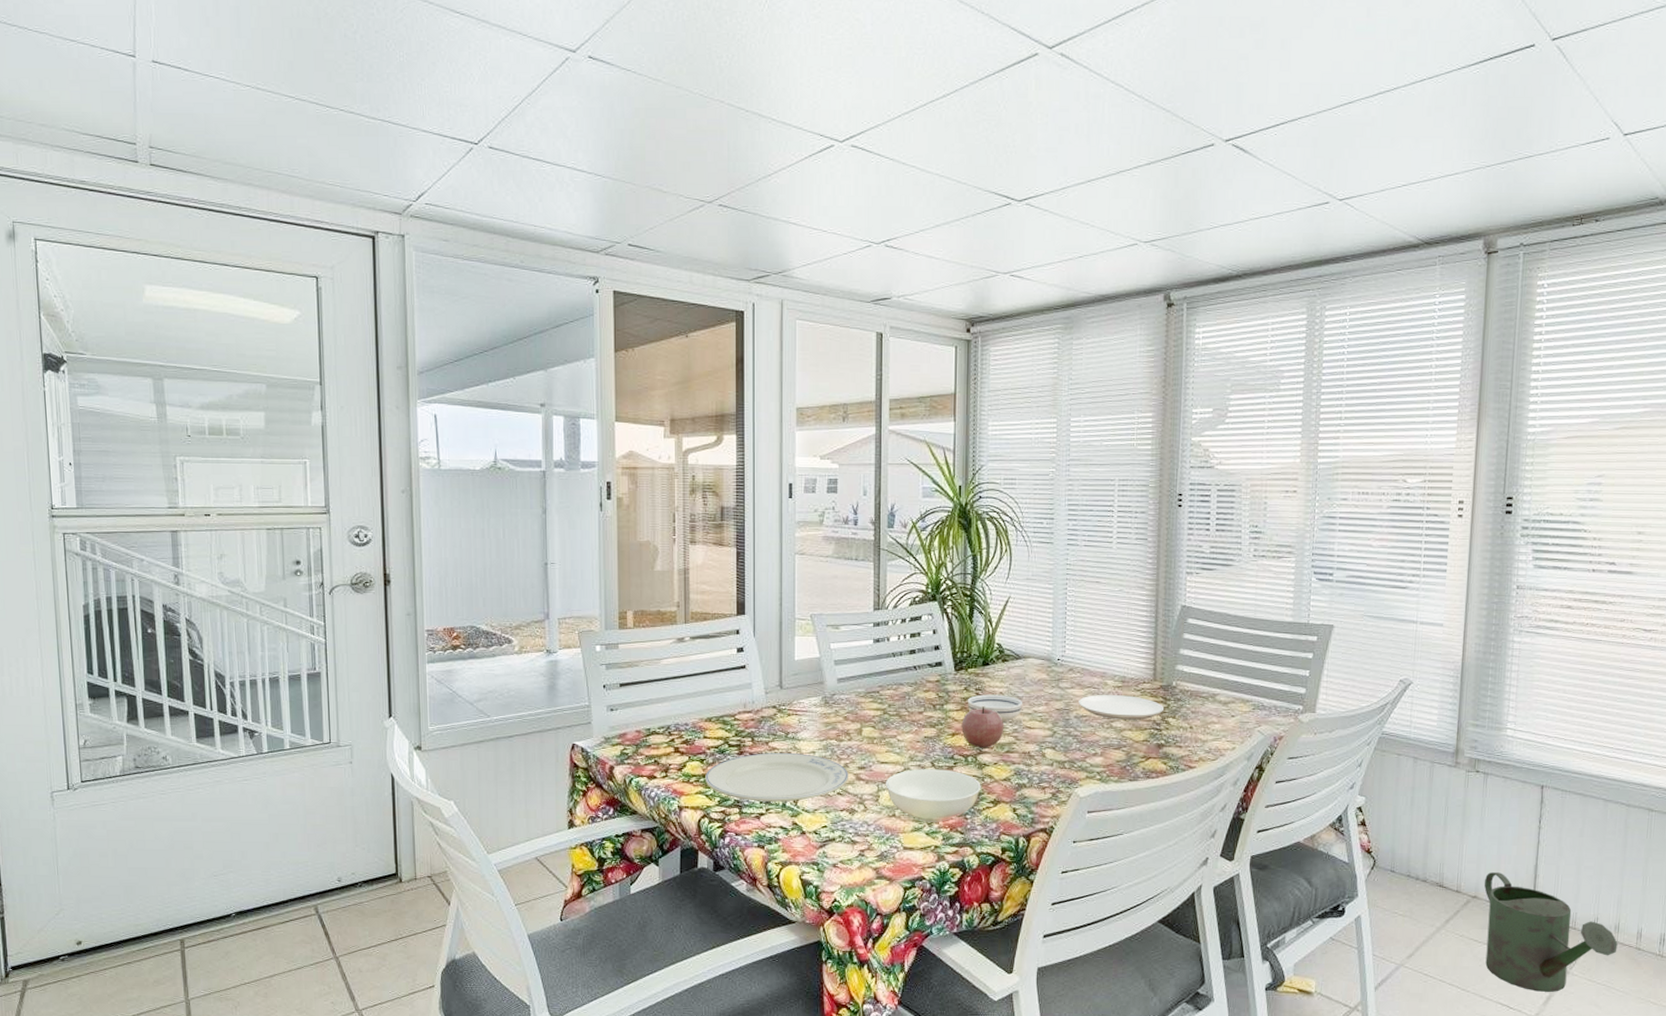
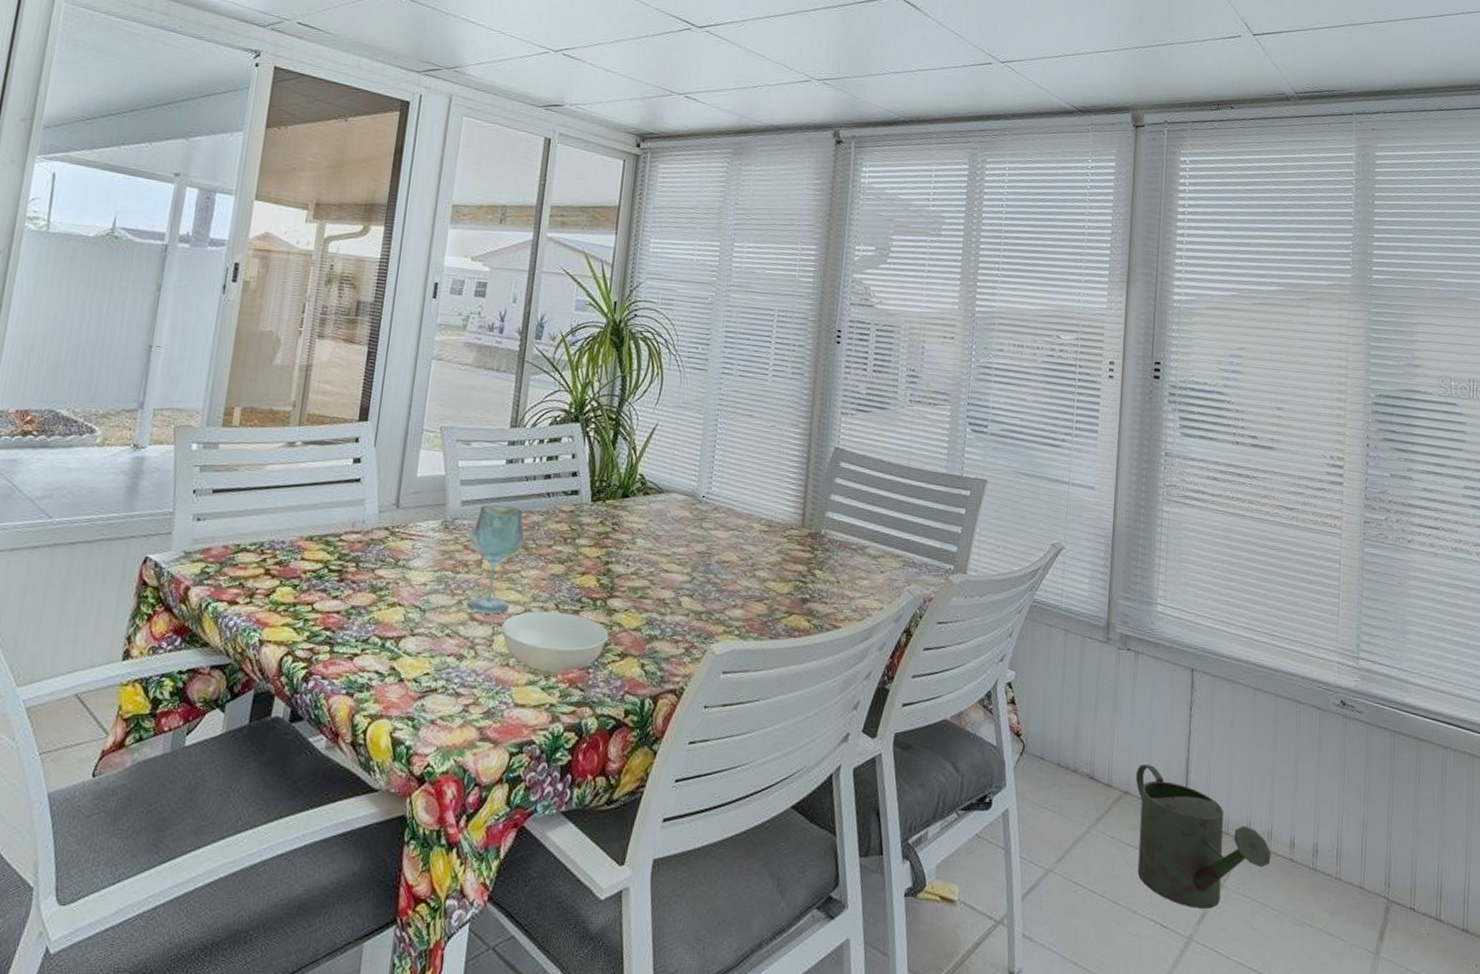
plate: present [705,752,849,802] -> none [295,581,462,642]
wine glass: none [849,680,897,774] -> present [466,504,524,615]
fruit: present [961,705,1004,748] -> none [592,542,640,592]
bowl: present [967,694,1023,724] -> none [601,530,662,565]
plate: present [1079,694,1165,720] -> none [721,538,812,570]

